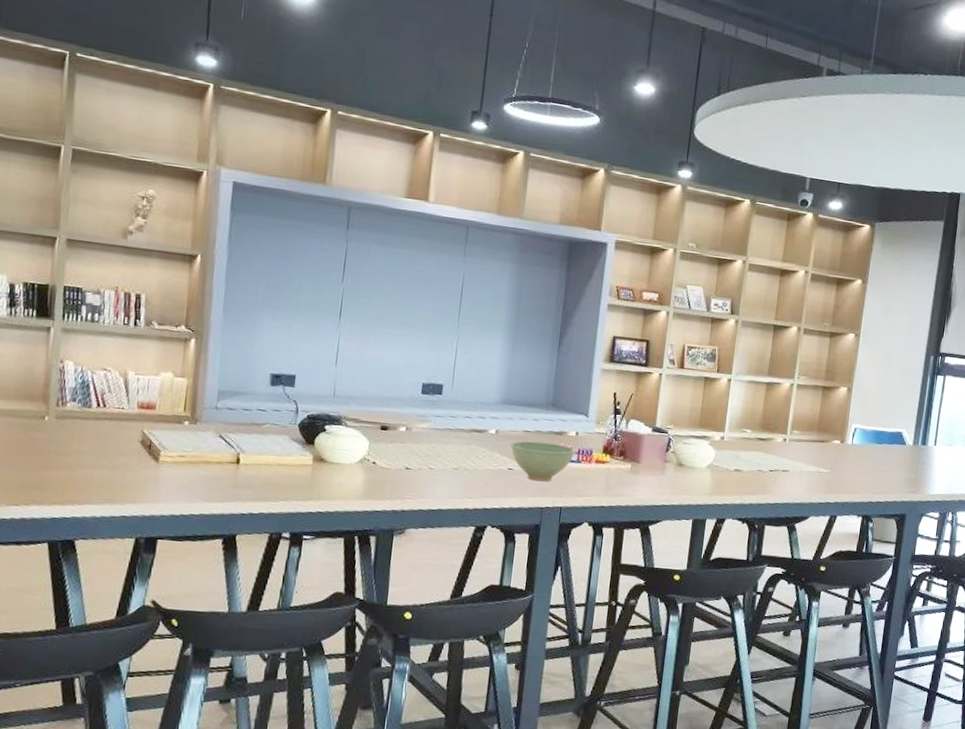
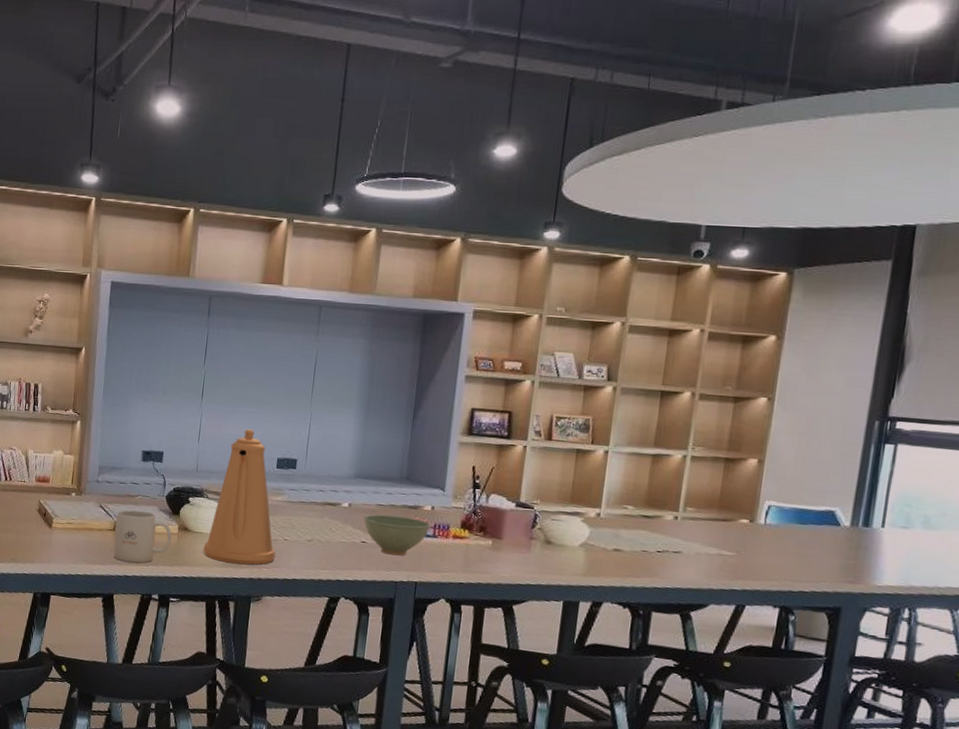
mug: none [236,439,306,499] -> present [113,510,172,564]
coffee pot: none [341,351,420,497] -> present [203,428,276,565]

